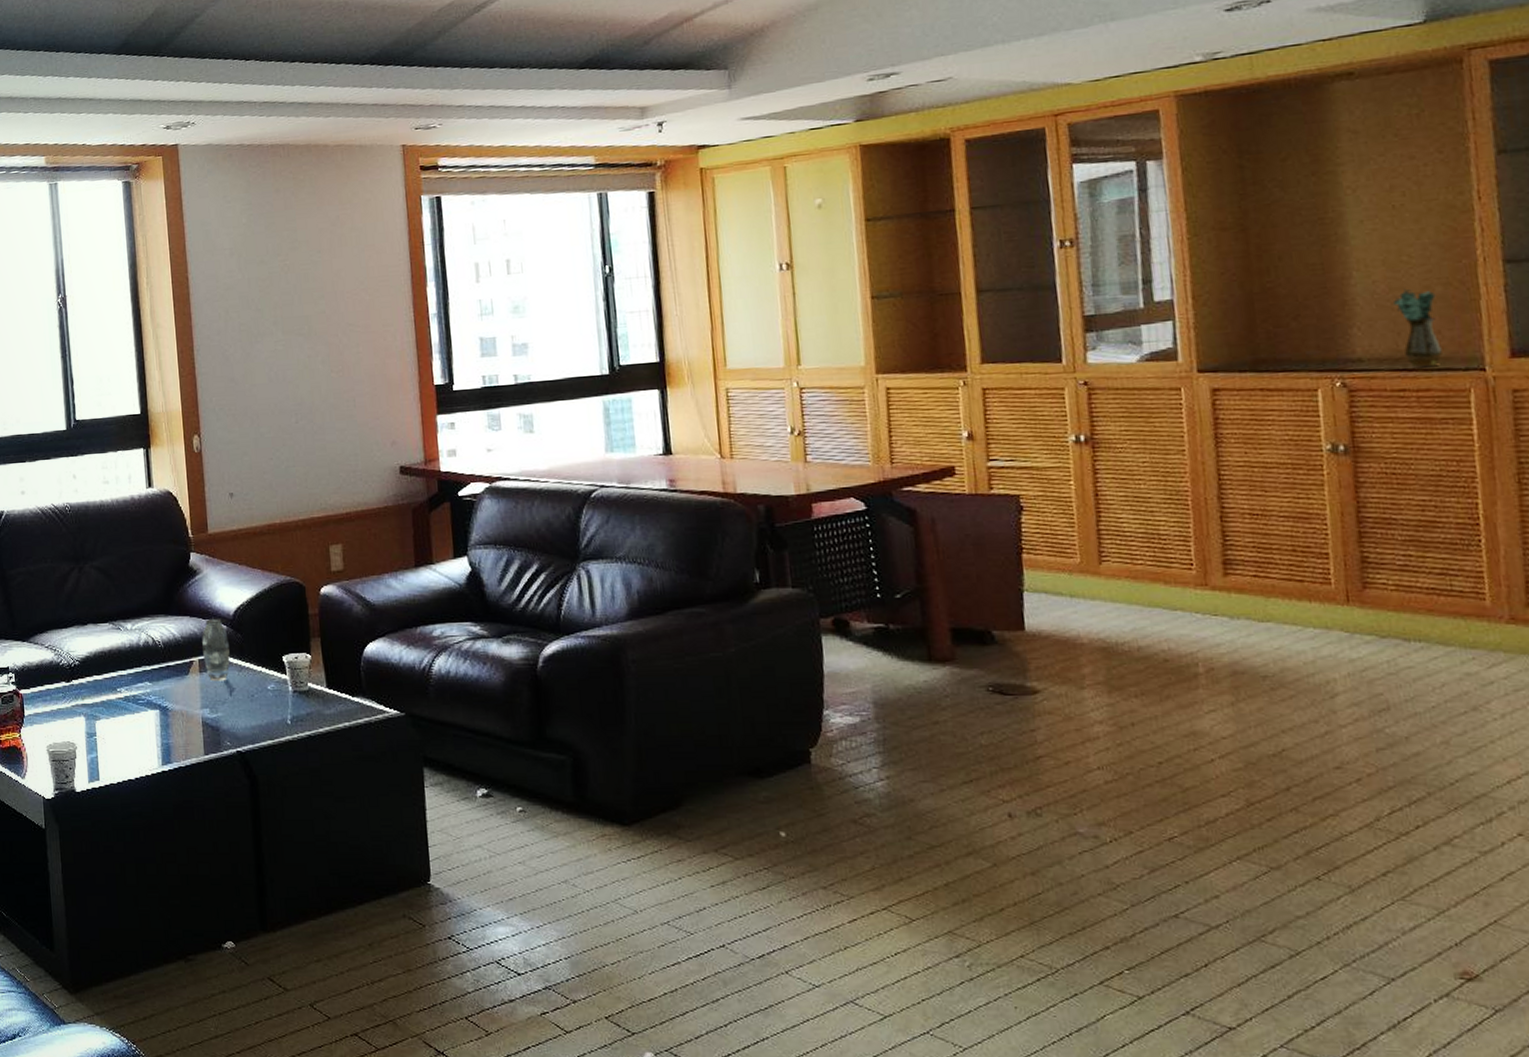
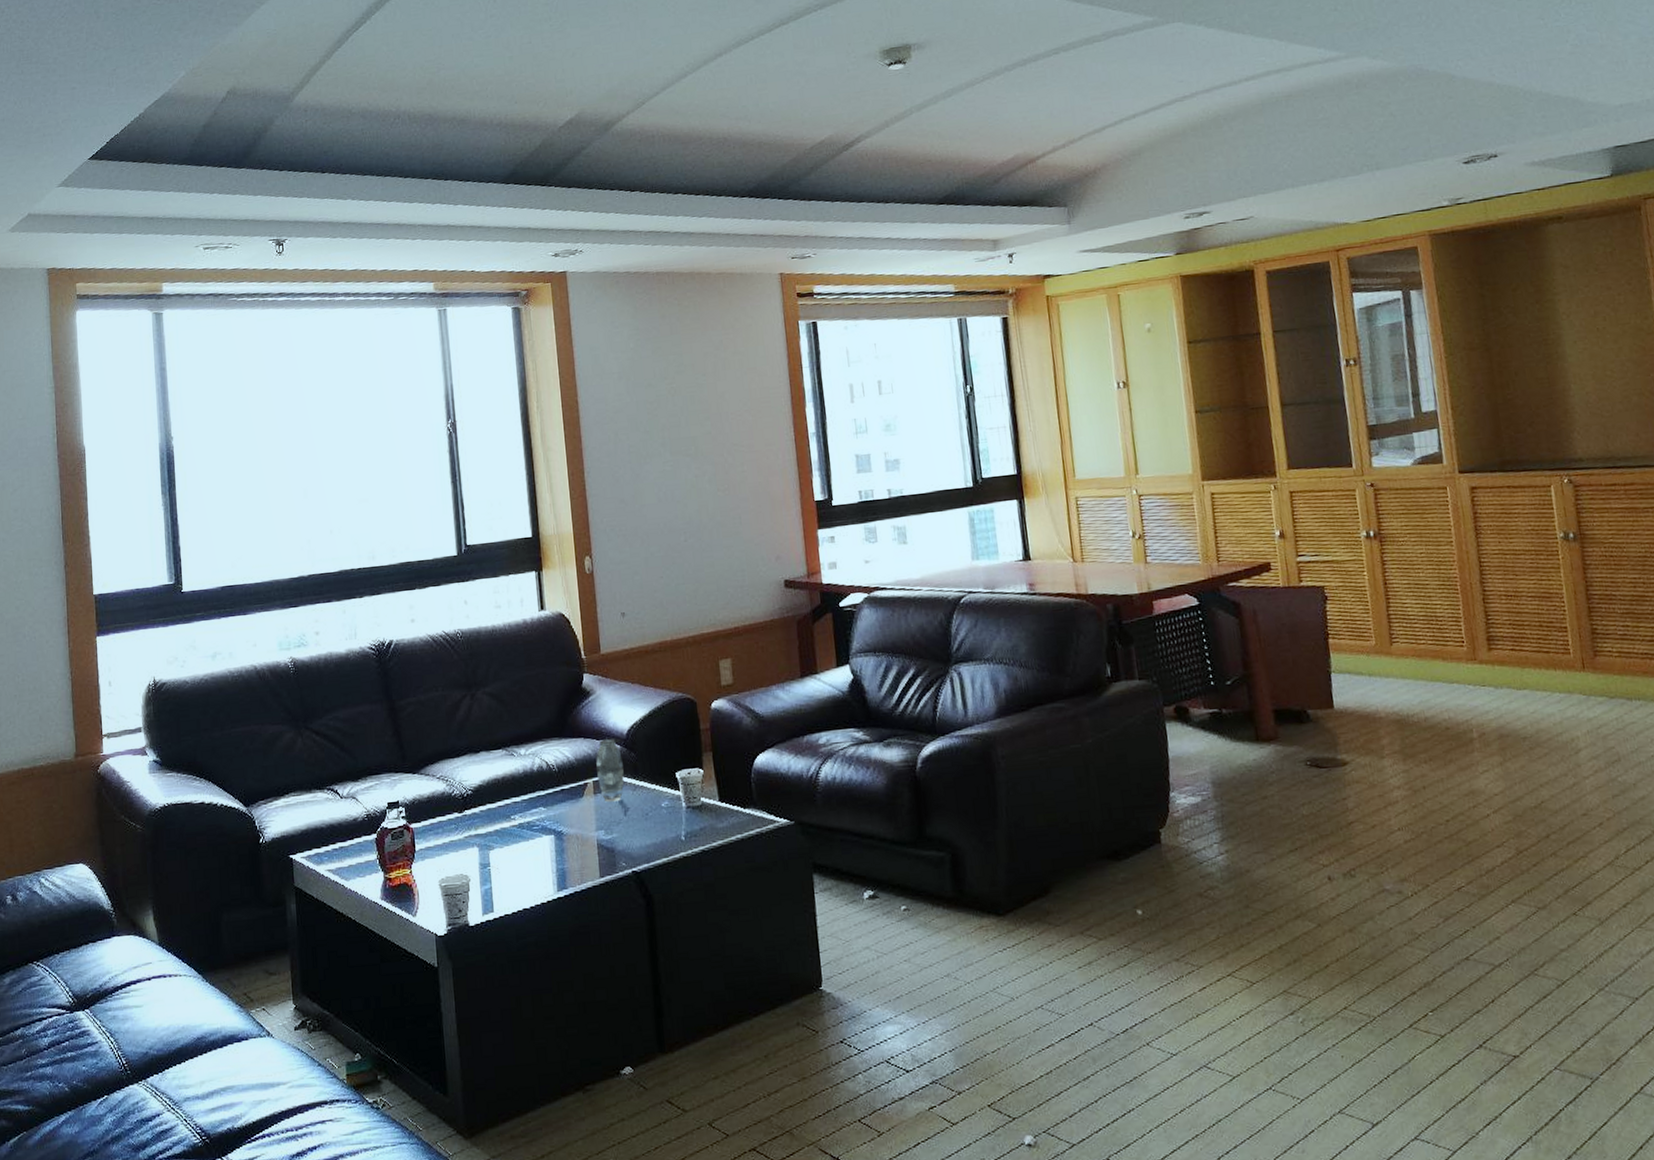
vase: present [1392,288,1443,368] -> none [1602,398,1641,465]

